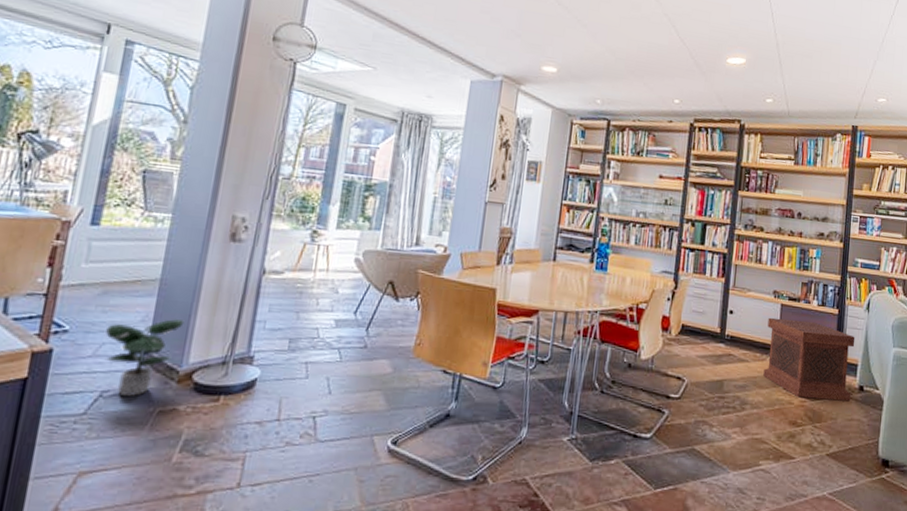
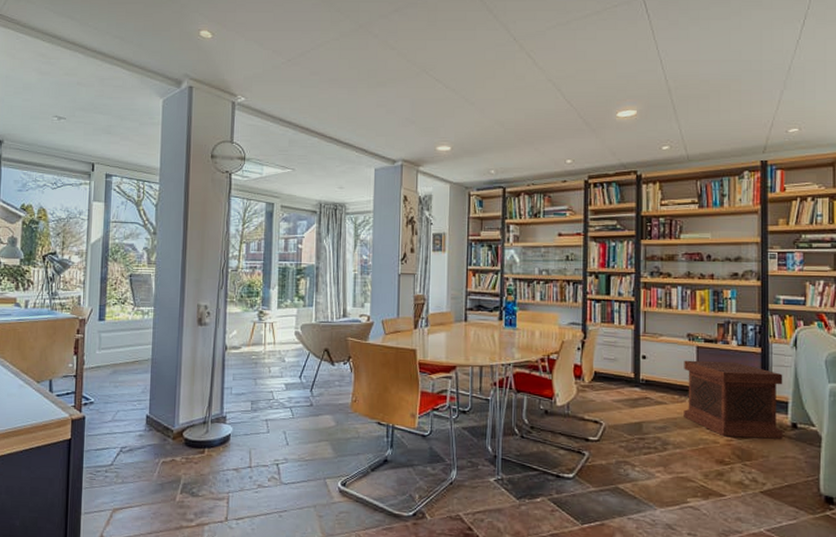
potted plant: present [104,319,185,396] -> none [119,390,172,451]

